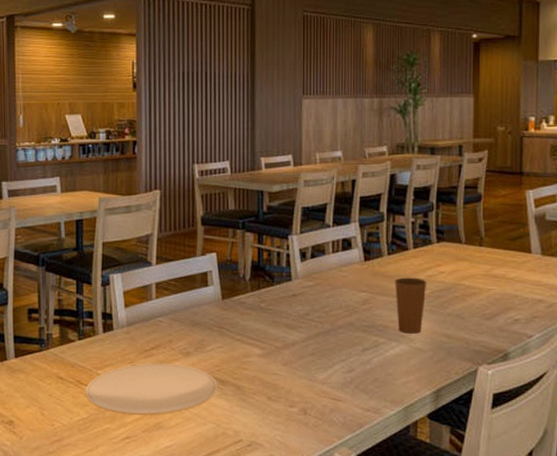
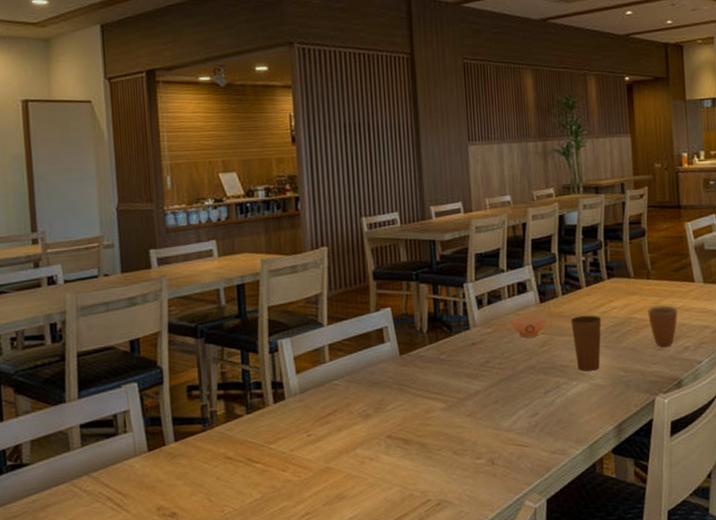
plate: present [85,363,217,416] -> none [257,428,401,489]
teacup: none [333,273,376,294] -> present [511,315,553,338]
cup: none [477,275,510,317] -> present [648,305,678,347]

